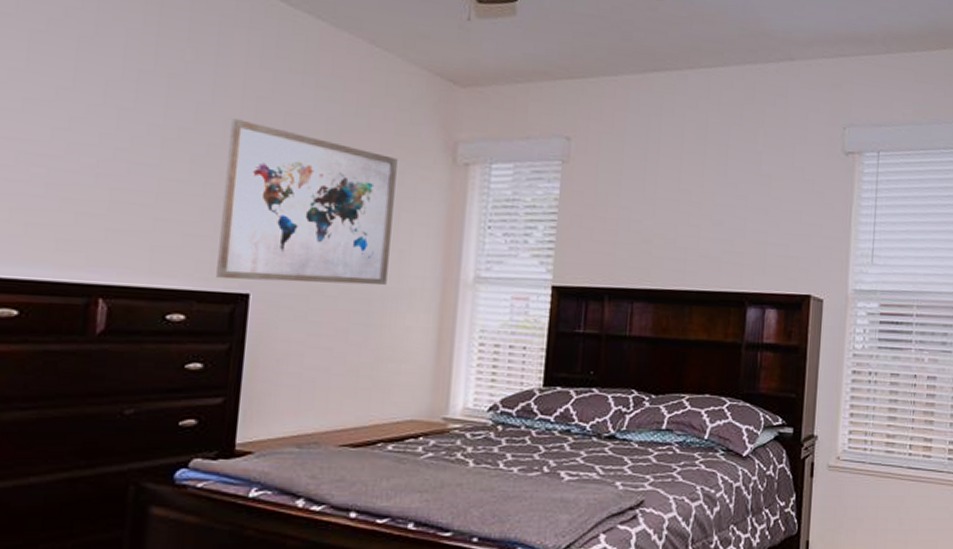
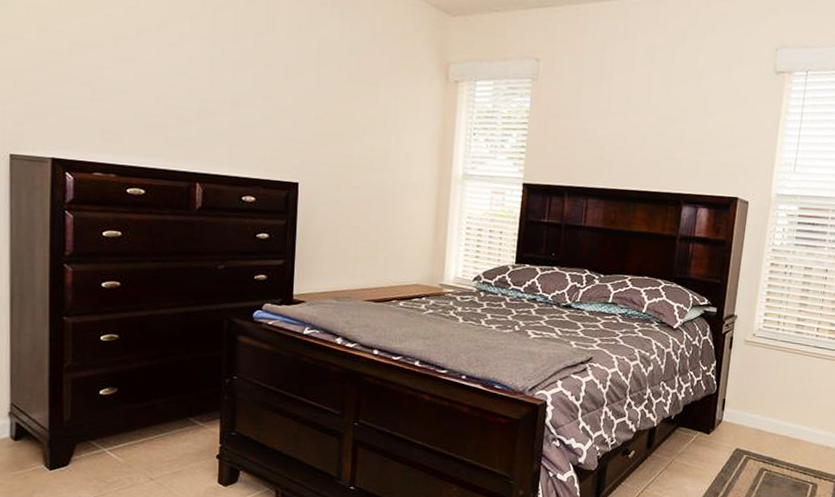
wall art: present [216,118,398,285] -> none [275,44,403,179]

